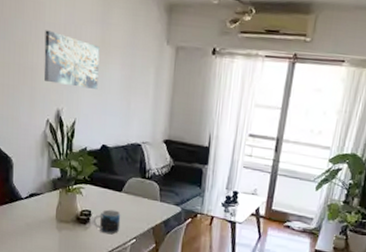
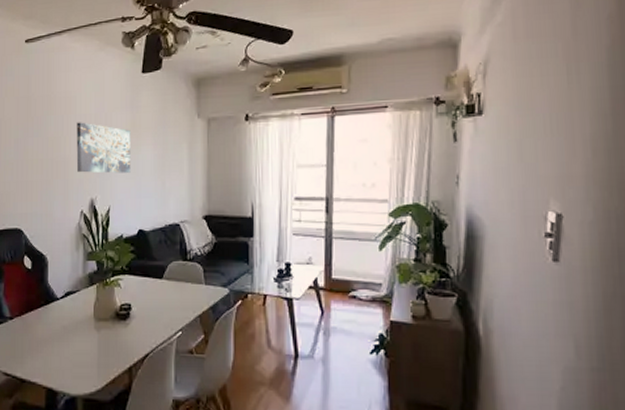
mug: present [93,209,121,235] -> none [134,300,164,329]

